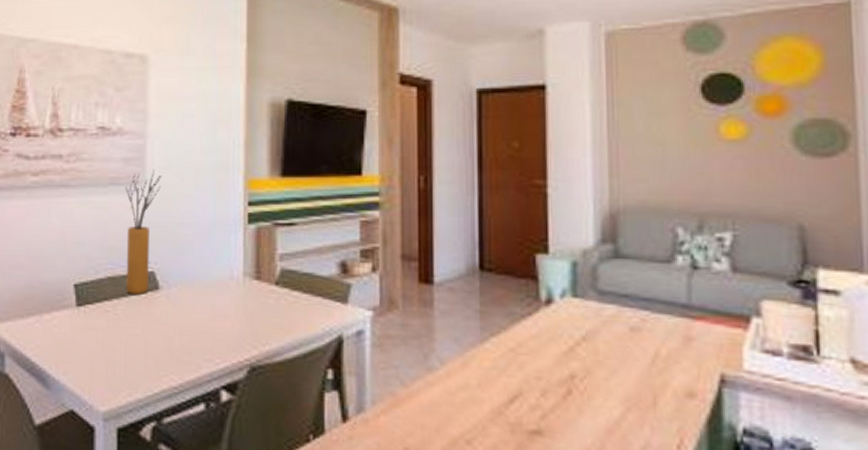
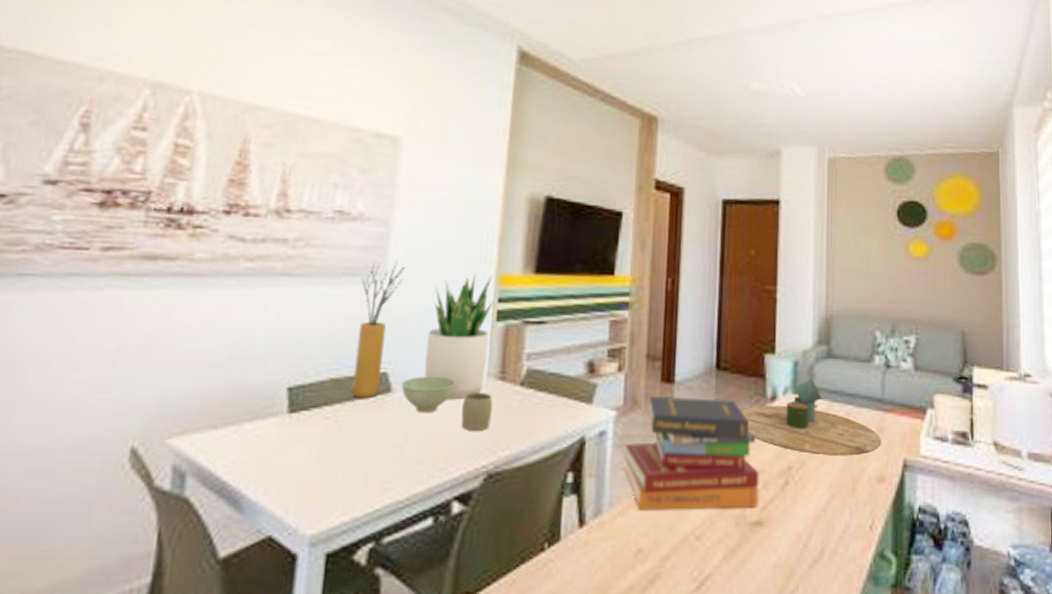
bowl: none [166,275,216,309] -> present [400,376,457,414]
planter: none [186,178,245,297] -> present [424,273,494,399]
mug: none [223,290,251,327] -> present [461,391,493,431]
books: none [383,296,537,416] -> present [623,395,760,510]
decorative tray: none [510,281,690,366] -> present [741,379,882,455]

